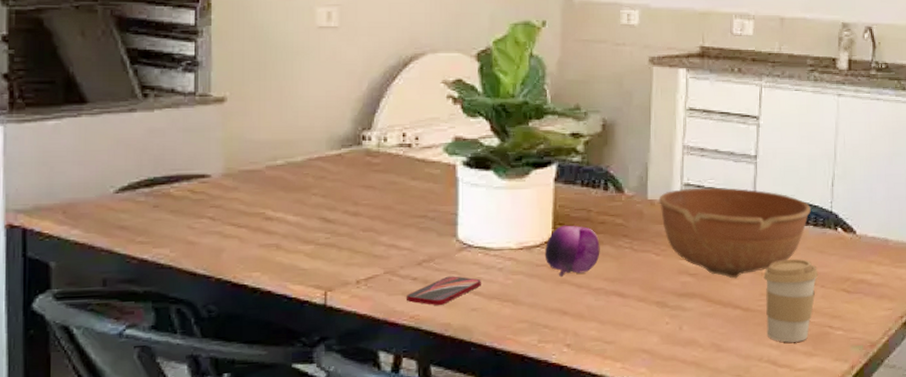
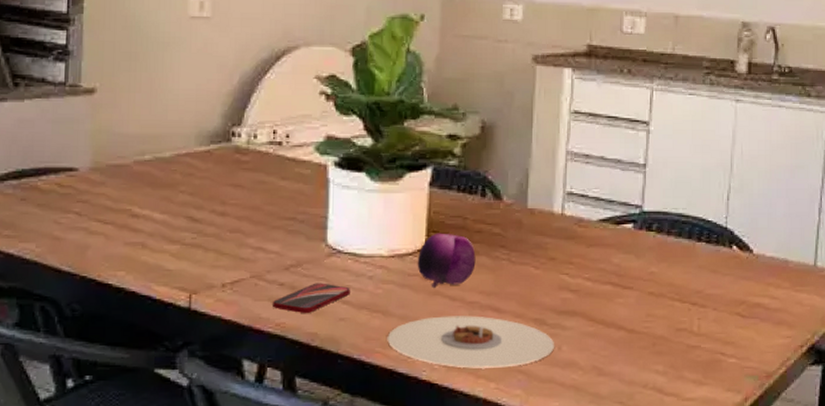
plate: none [518,301,675,350] -> present [387,316,554,368]
bowl: present [659,187,811,279] -> none [539,197,703,297]
coffee cup: present [763,259,819,343] -> none [650,279,711,369]

